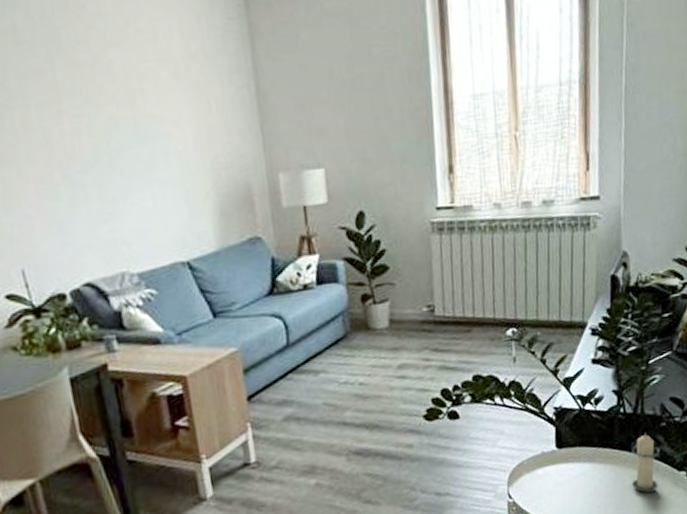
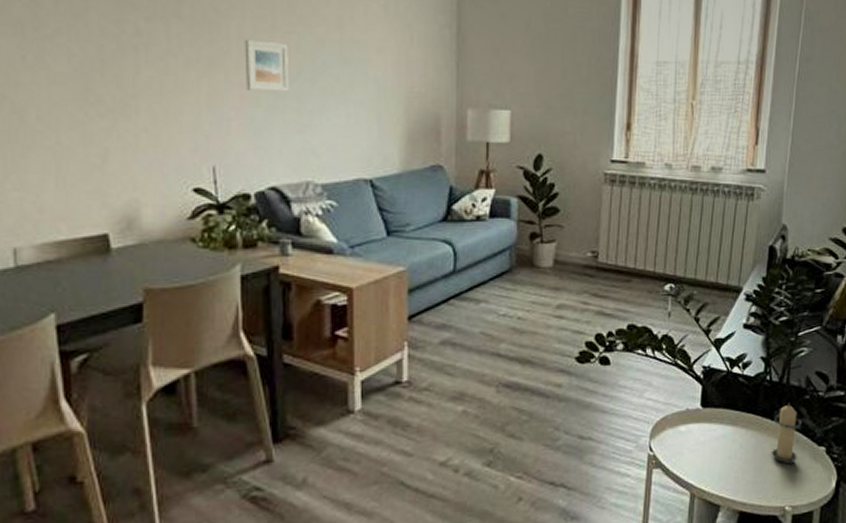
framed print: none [32,128,87,184] -> present [244,39,288,92]

